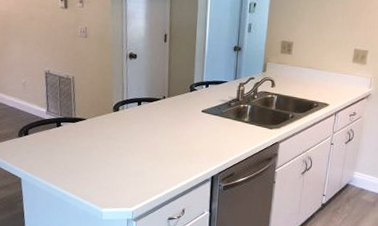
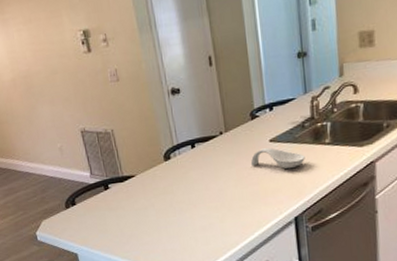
spoon rest: none [183,116,227,137] -> present [250,148,305,169]

